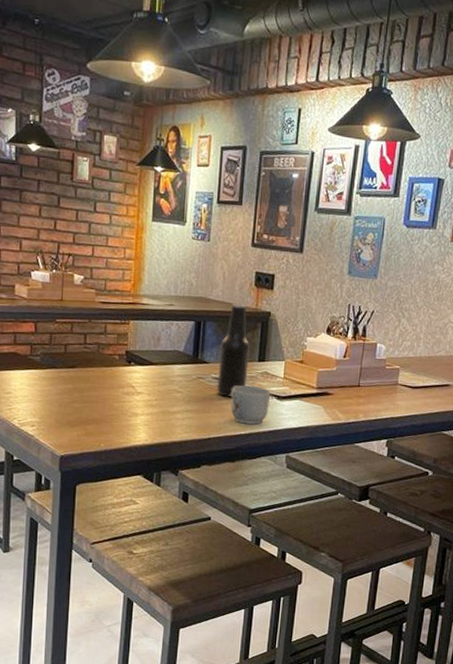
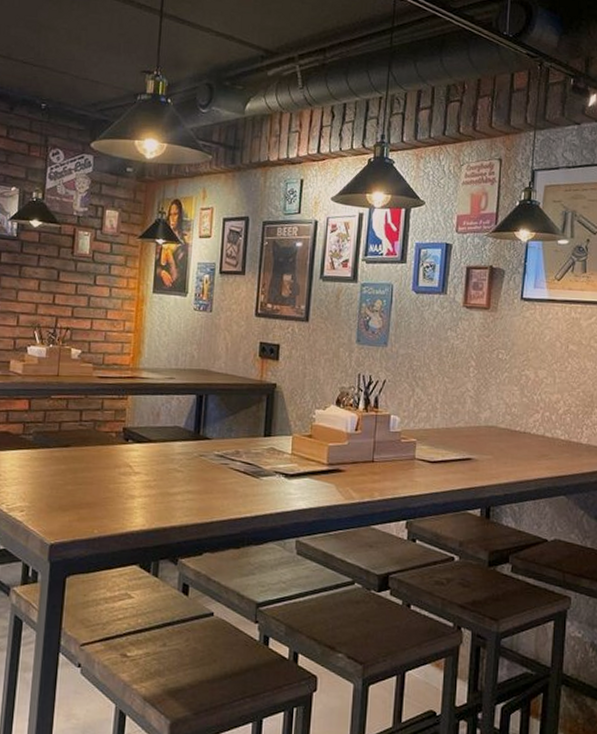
beer bottle: present [216,304,250,397] -> none [219,376,255,476]
mug: present [230,385,271,425] -> none [234,463,278,506]

